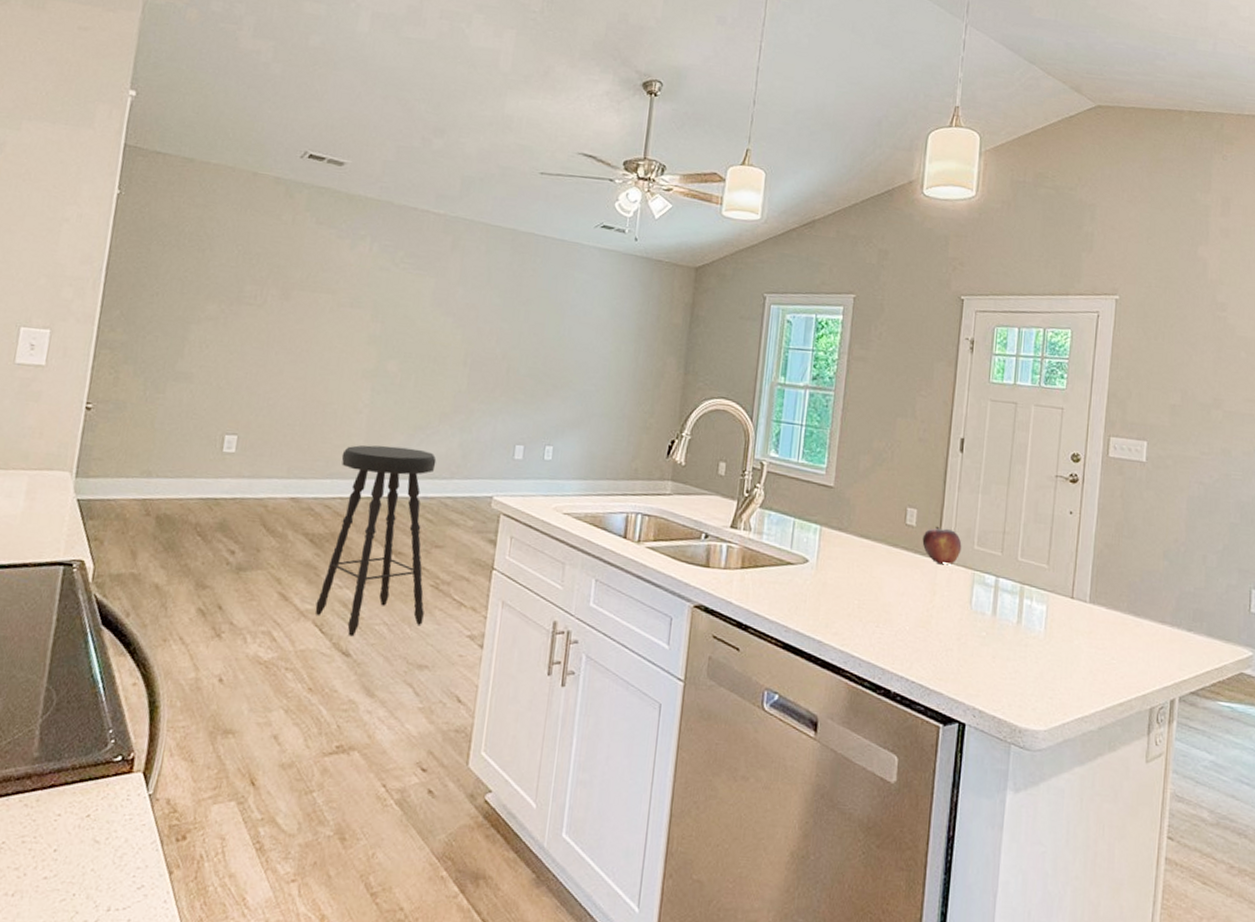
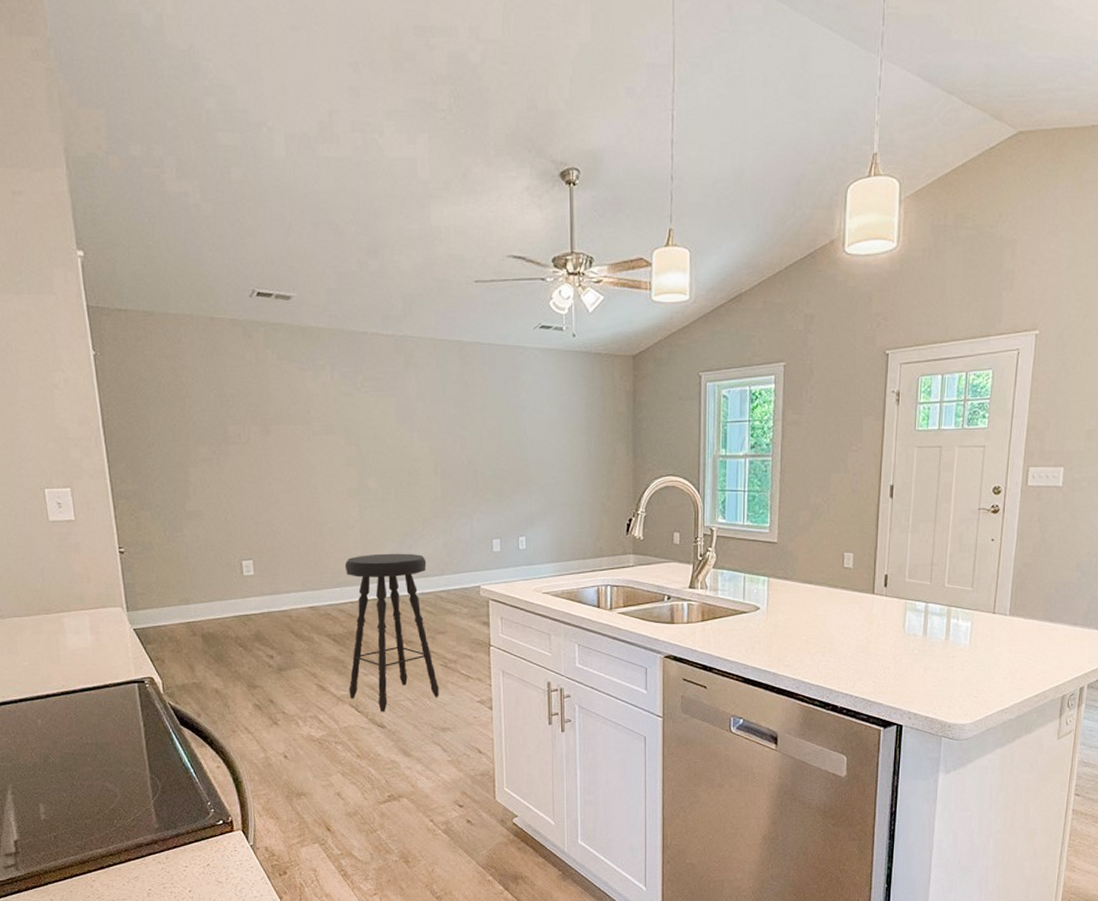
fruit: present [922,526,962,565] -> none [859,565,895,598]

